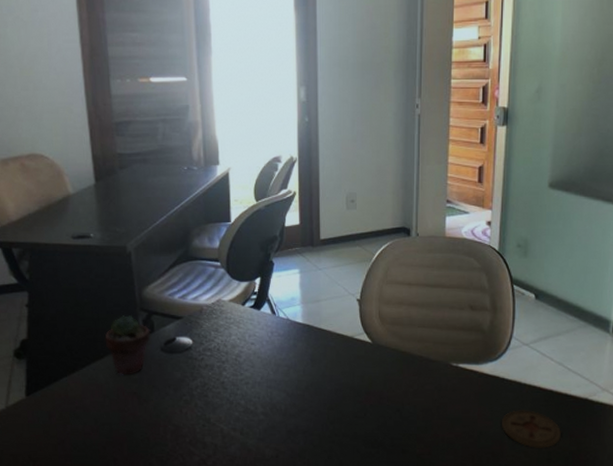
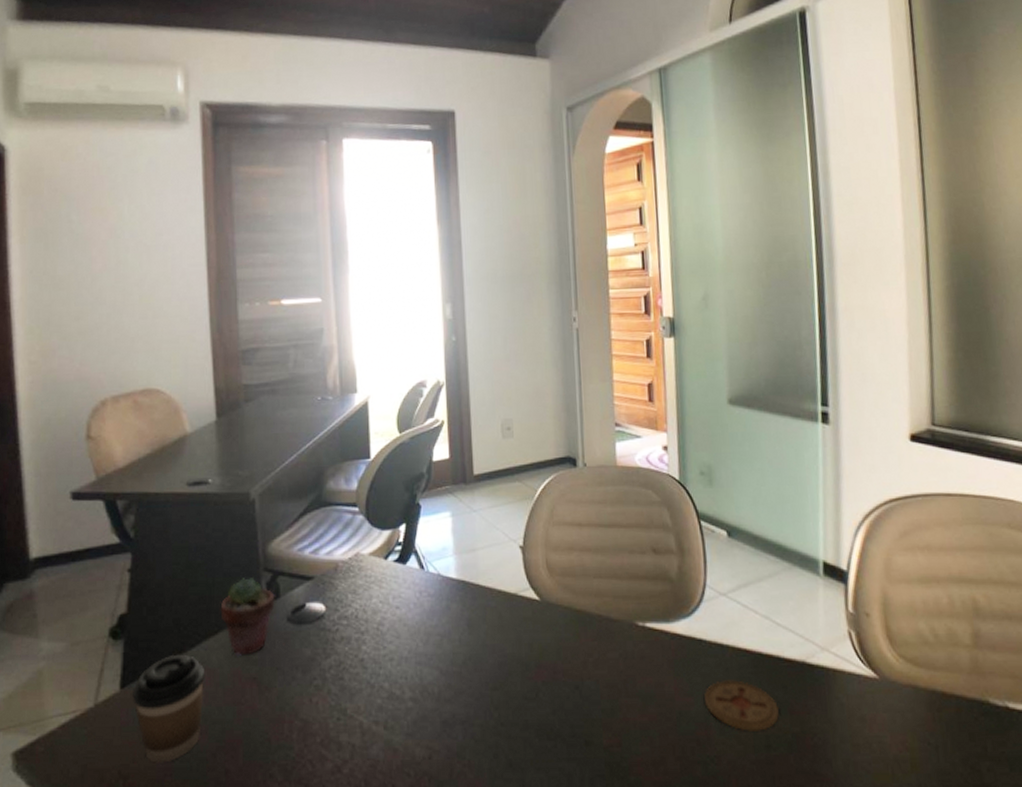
coffee cup: none [36,372,95,452] -> present [133,654,205,763]

